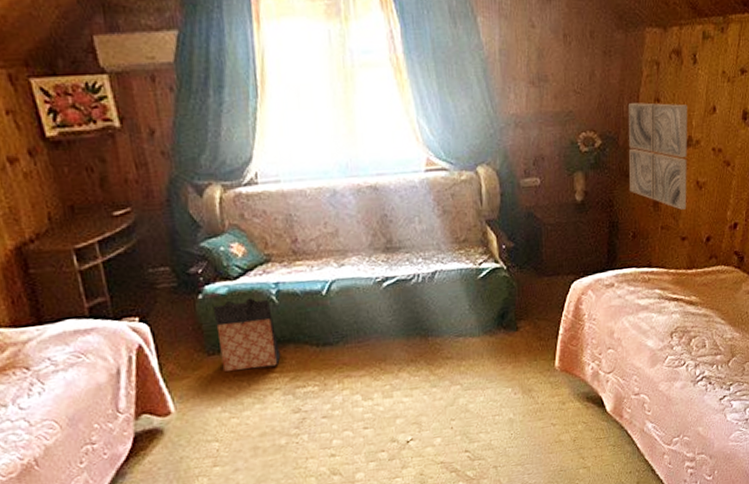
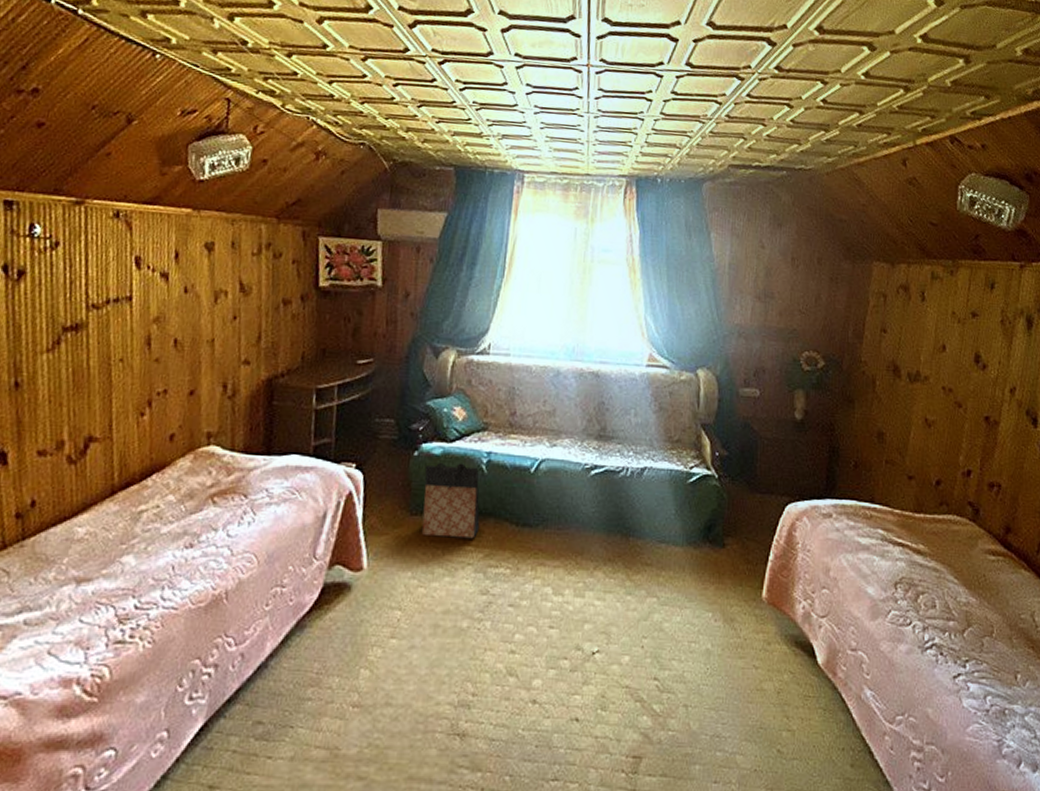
wall art: present [628,103,687,210] -> none [852,330,915,446]

